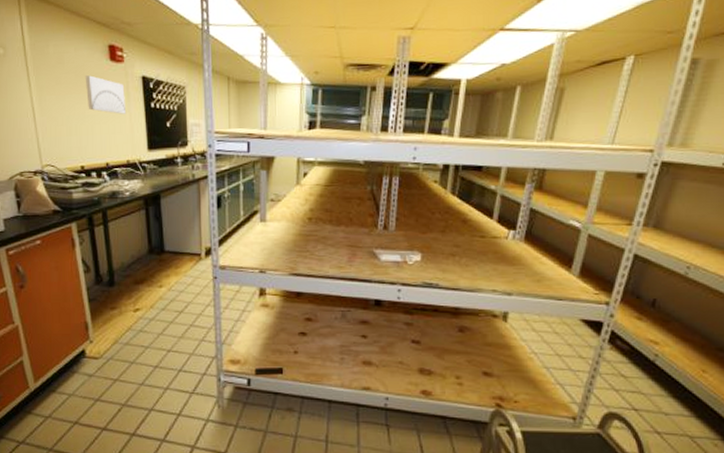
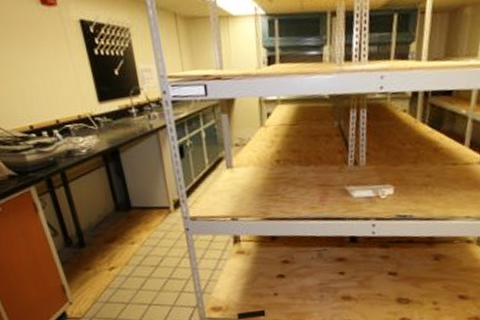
wall art: present [85,75,127,114] -> none [16,23,69,65]

